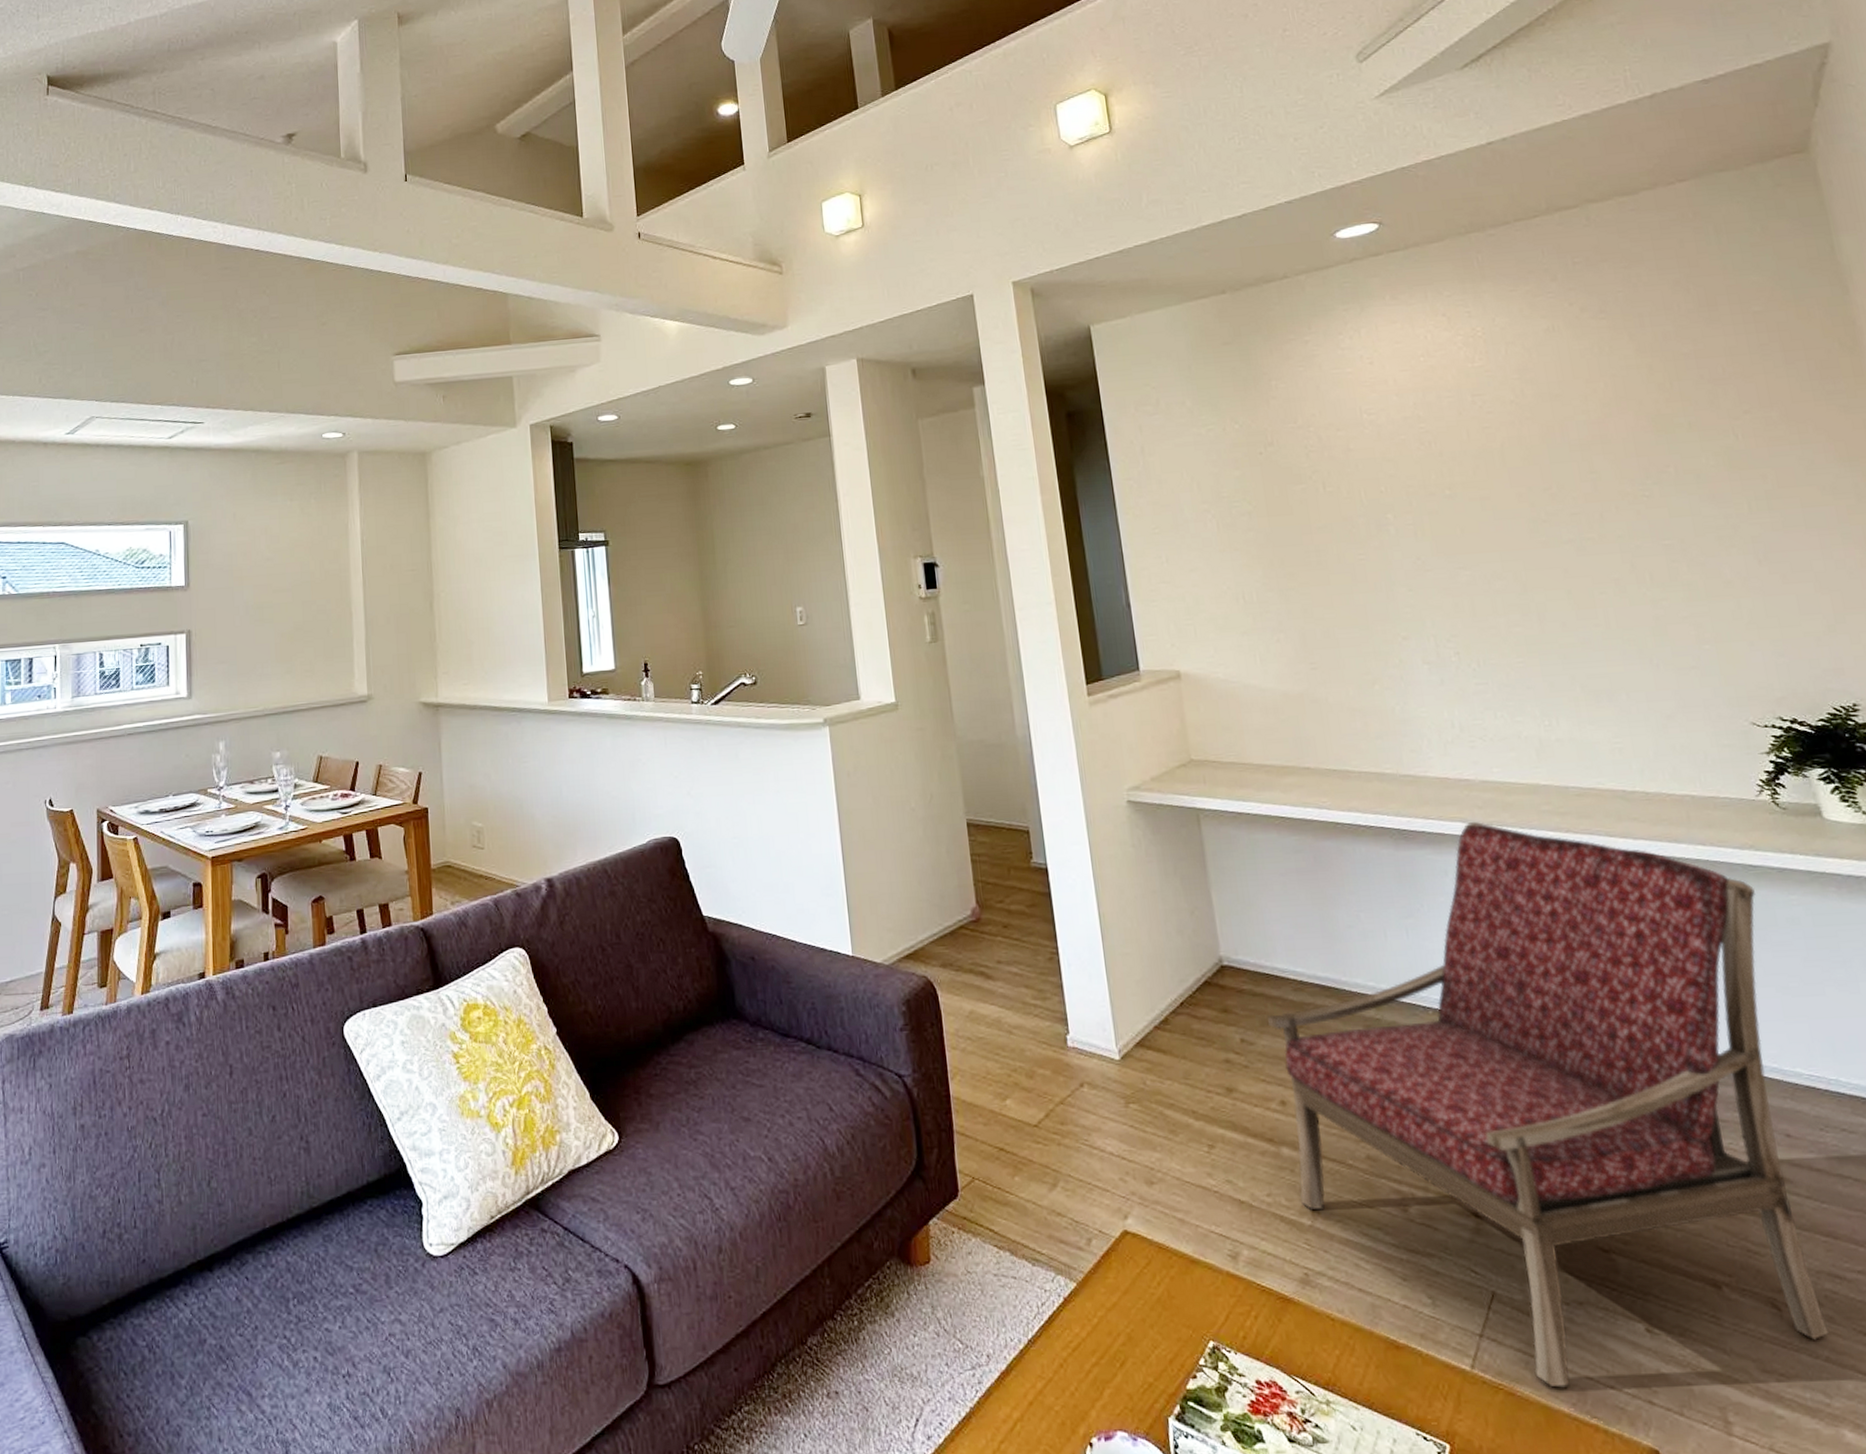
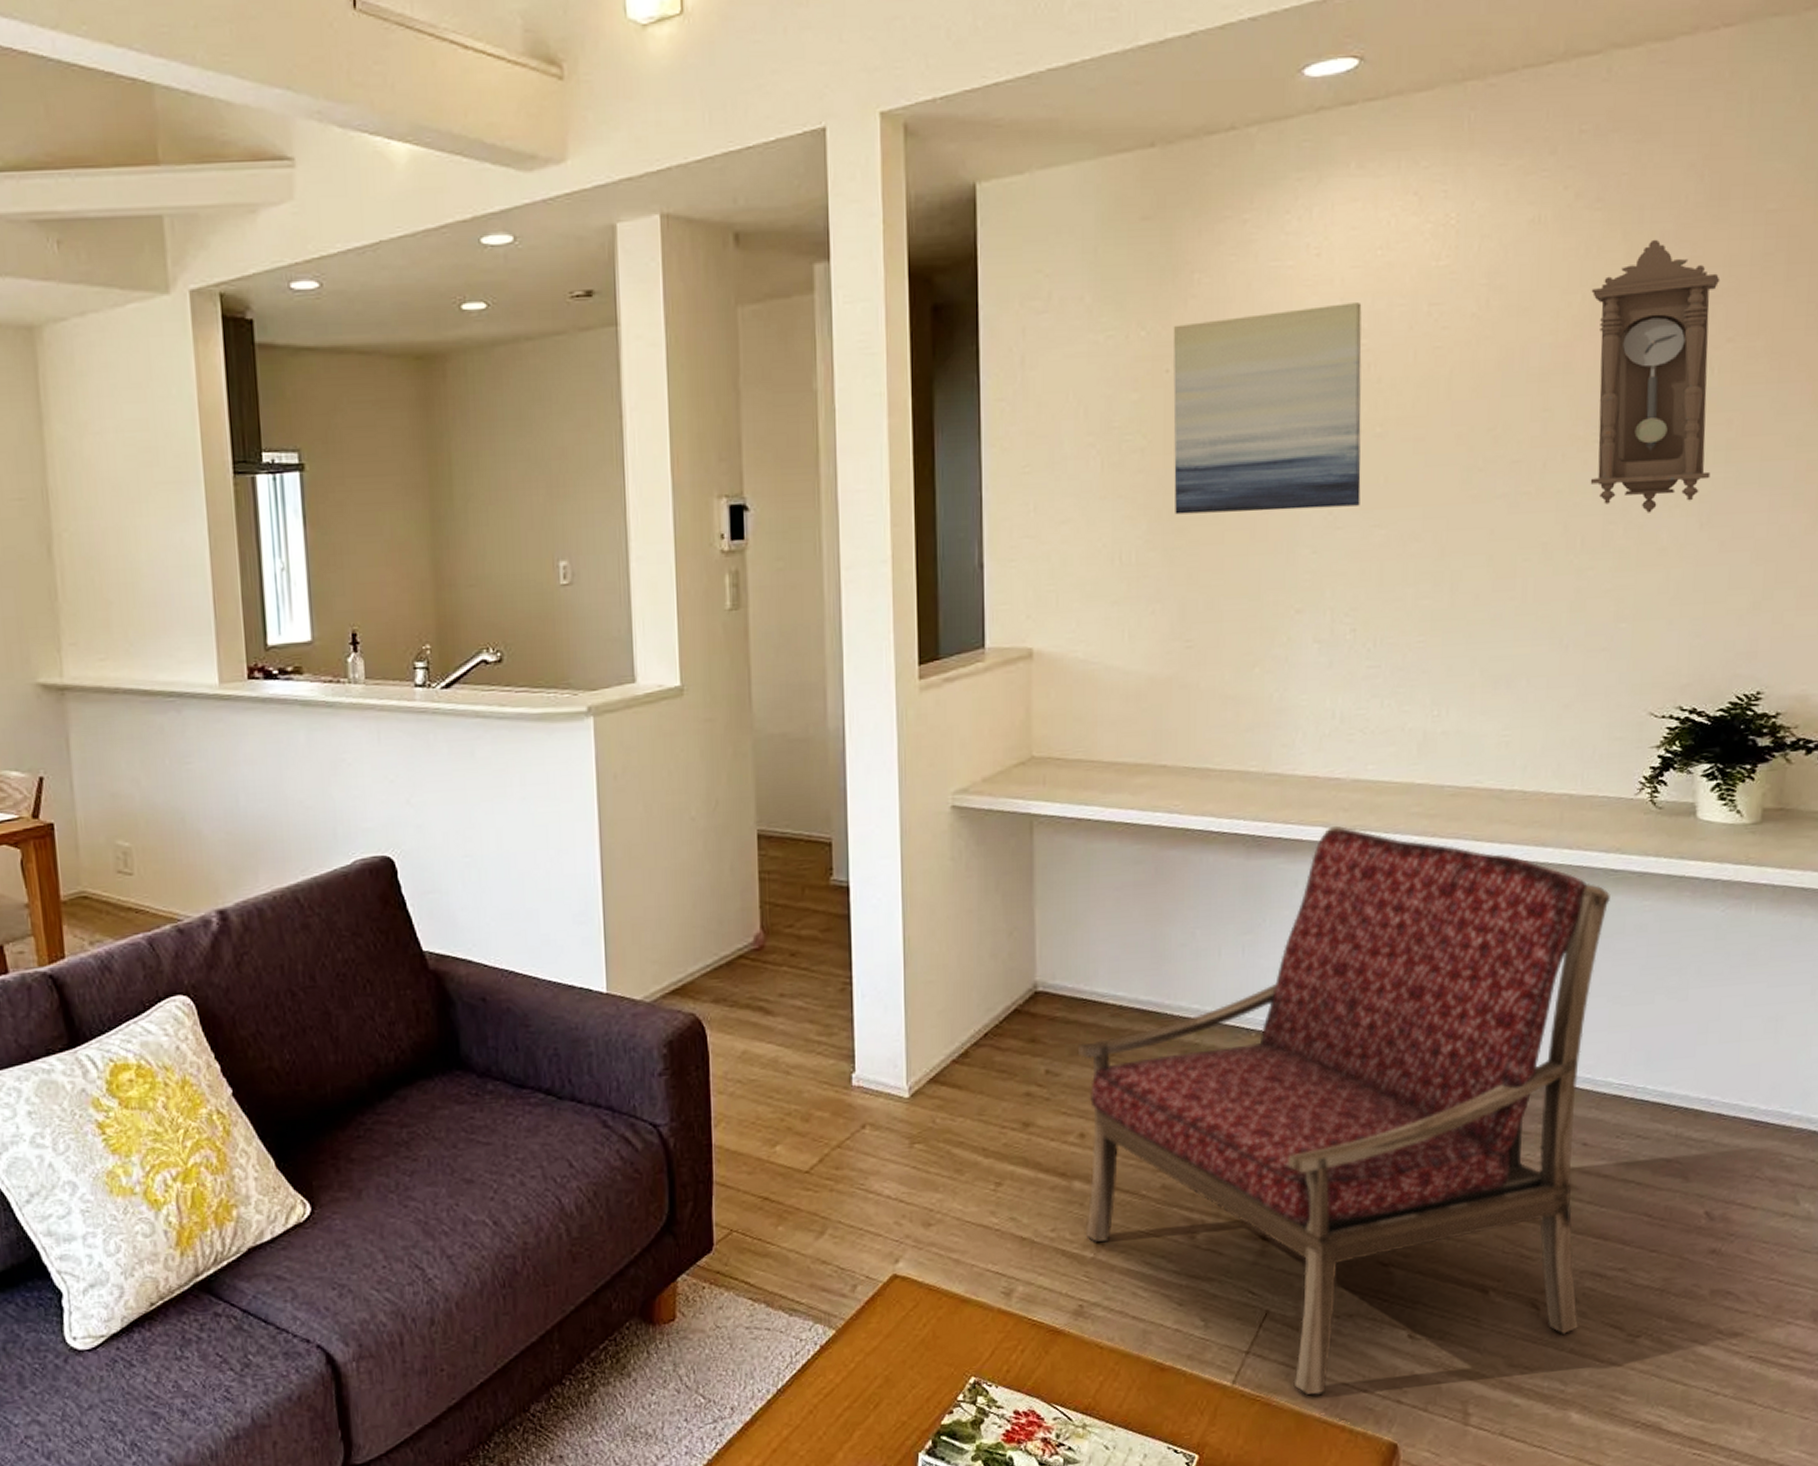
wall art: none [1260,397,1443,563] -> present [1173,303,1362,515]
pendulum clock: none [1611,338,1758,553] -> present [1590,239,1720,513]

